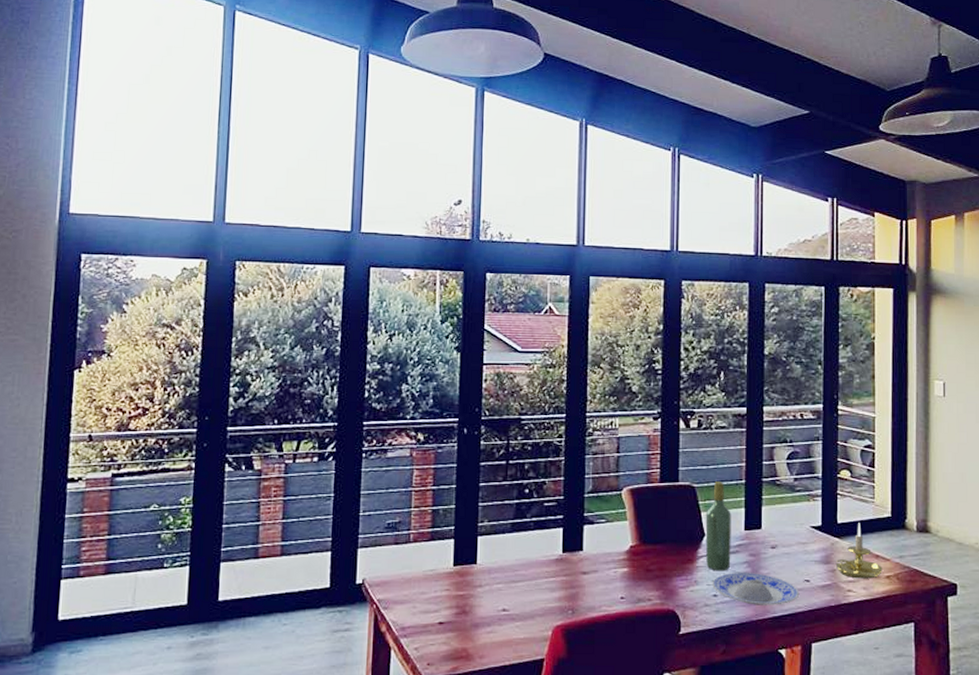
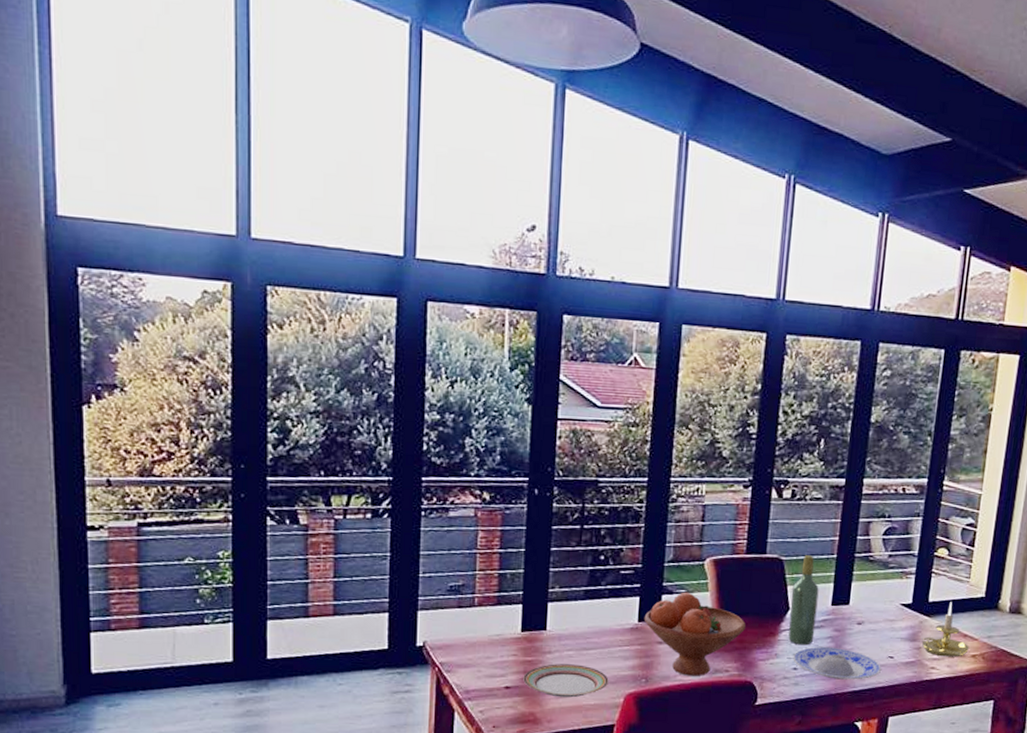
plate: none [456,597,537,632] -> present [523,664,609,698]
fruit bowl: none [567,521,664,606] -> present [643,591,746,676]

